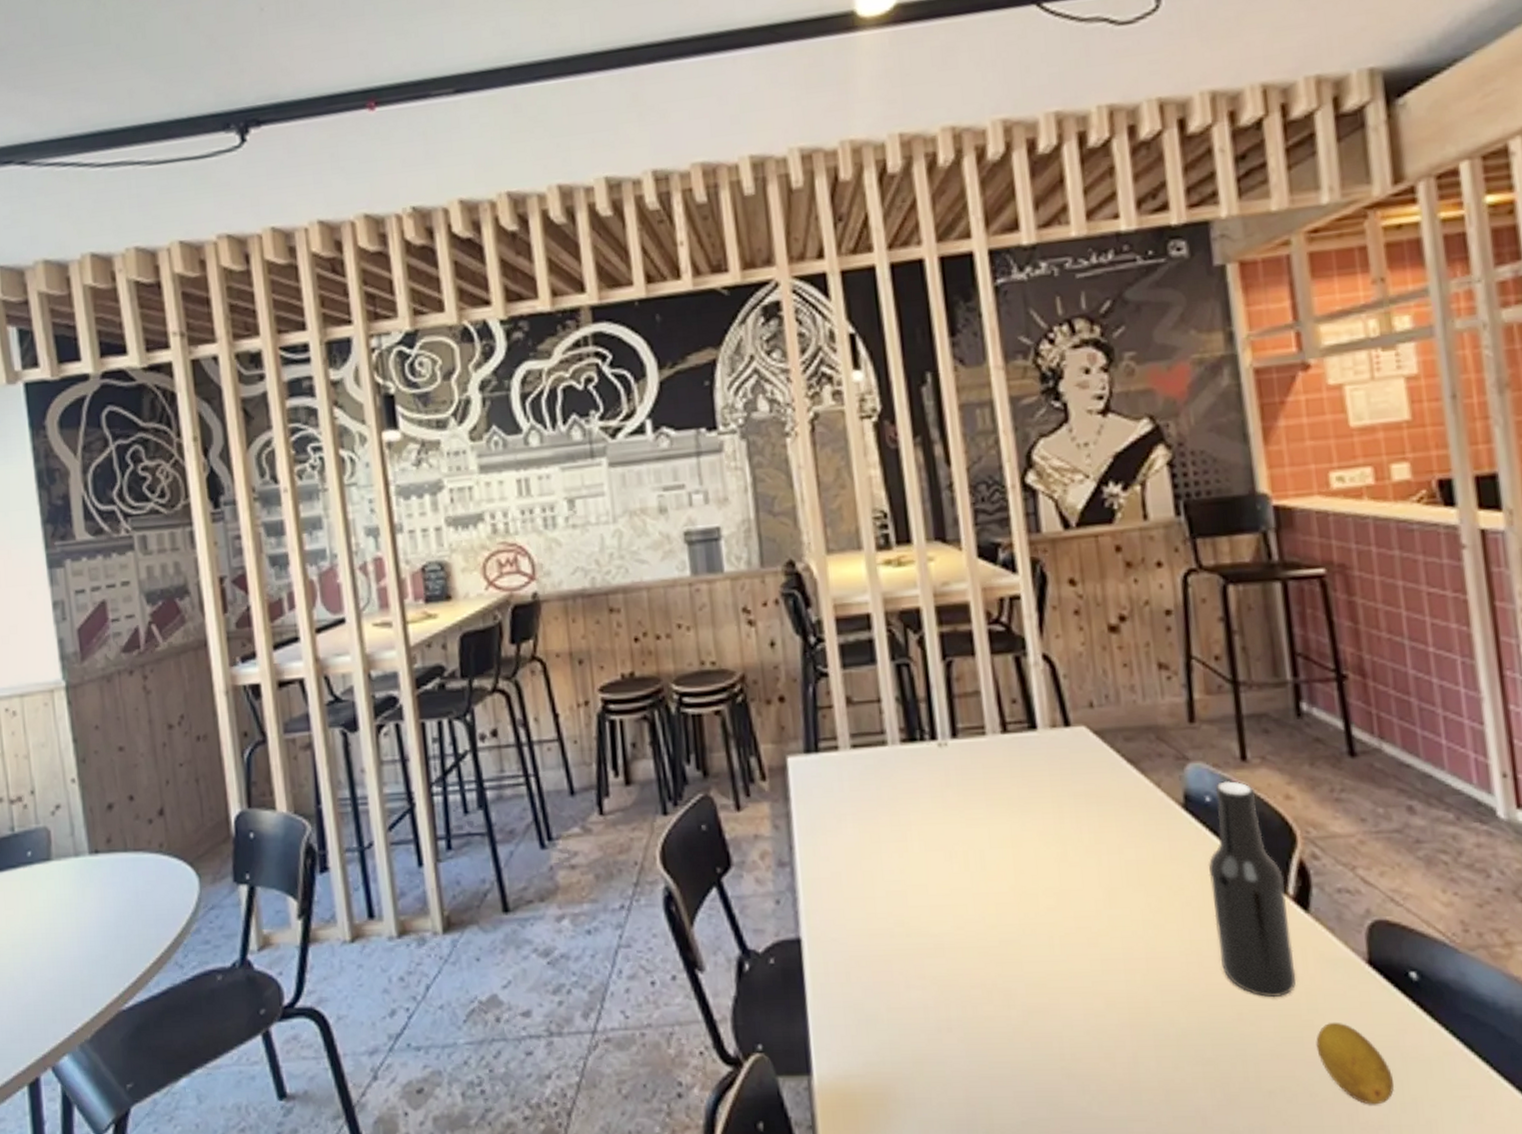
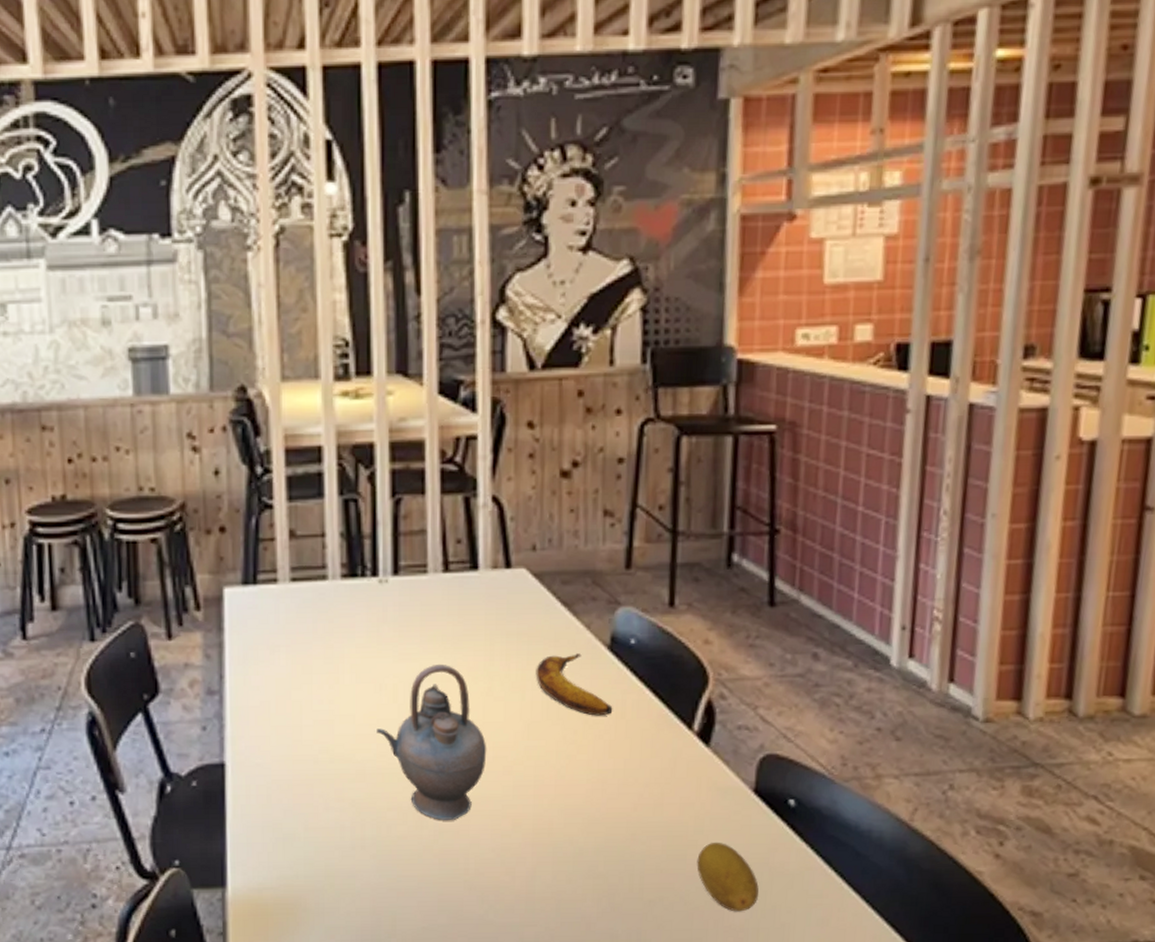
teapot: none [951,828,1069,999] -> present [376,664,487,820]
banana: none [1109,813,1197,881] -> present [536,653,613,716]
beer bottle: present [1208,780,1296,997] -> none [623,624,692,820]

